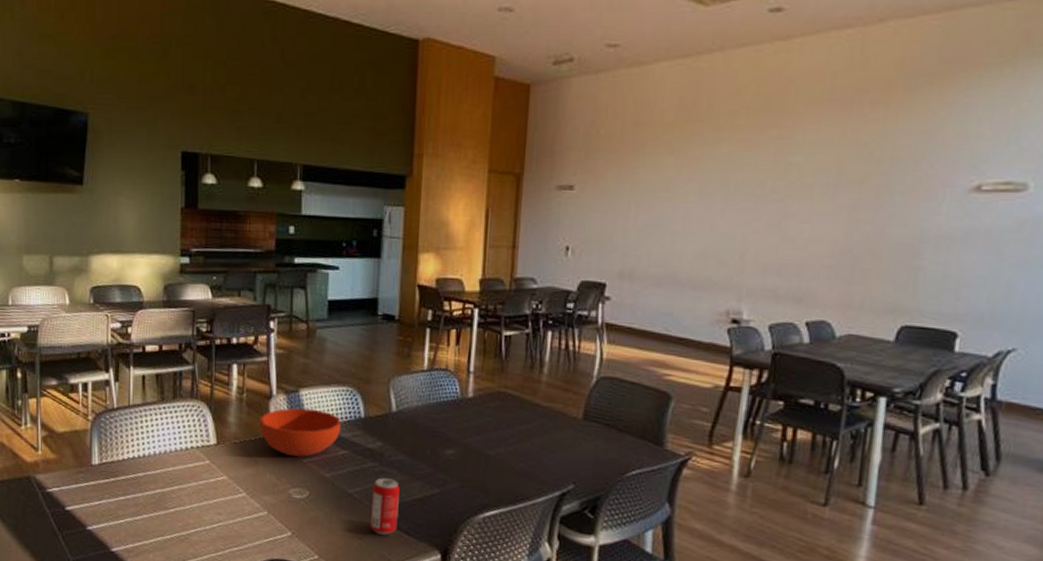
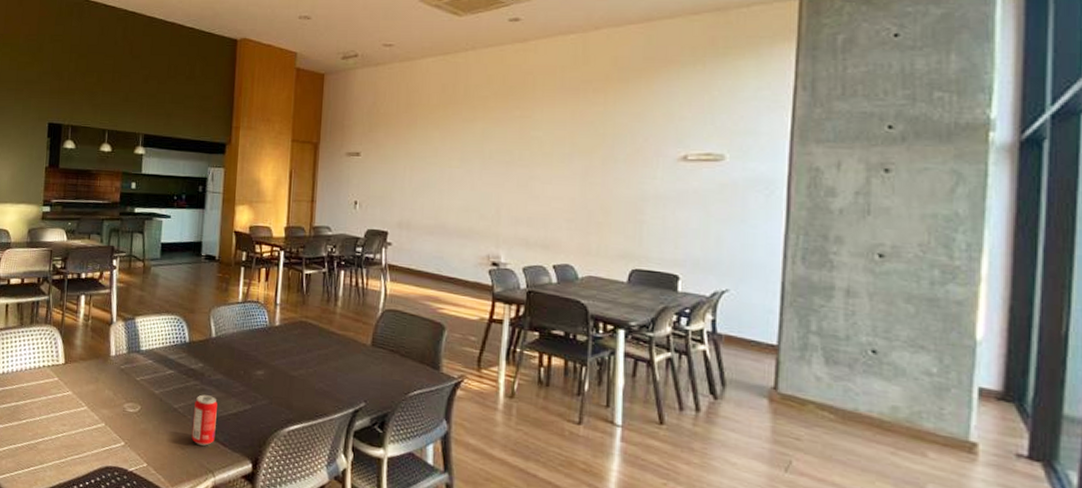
bowl: present [259,408,342,457] -> none [101,333,170,376]

